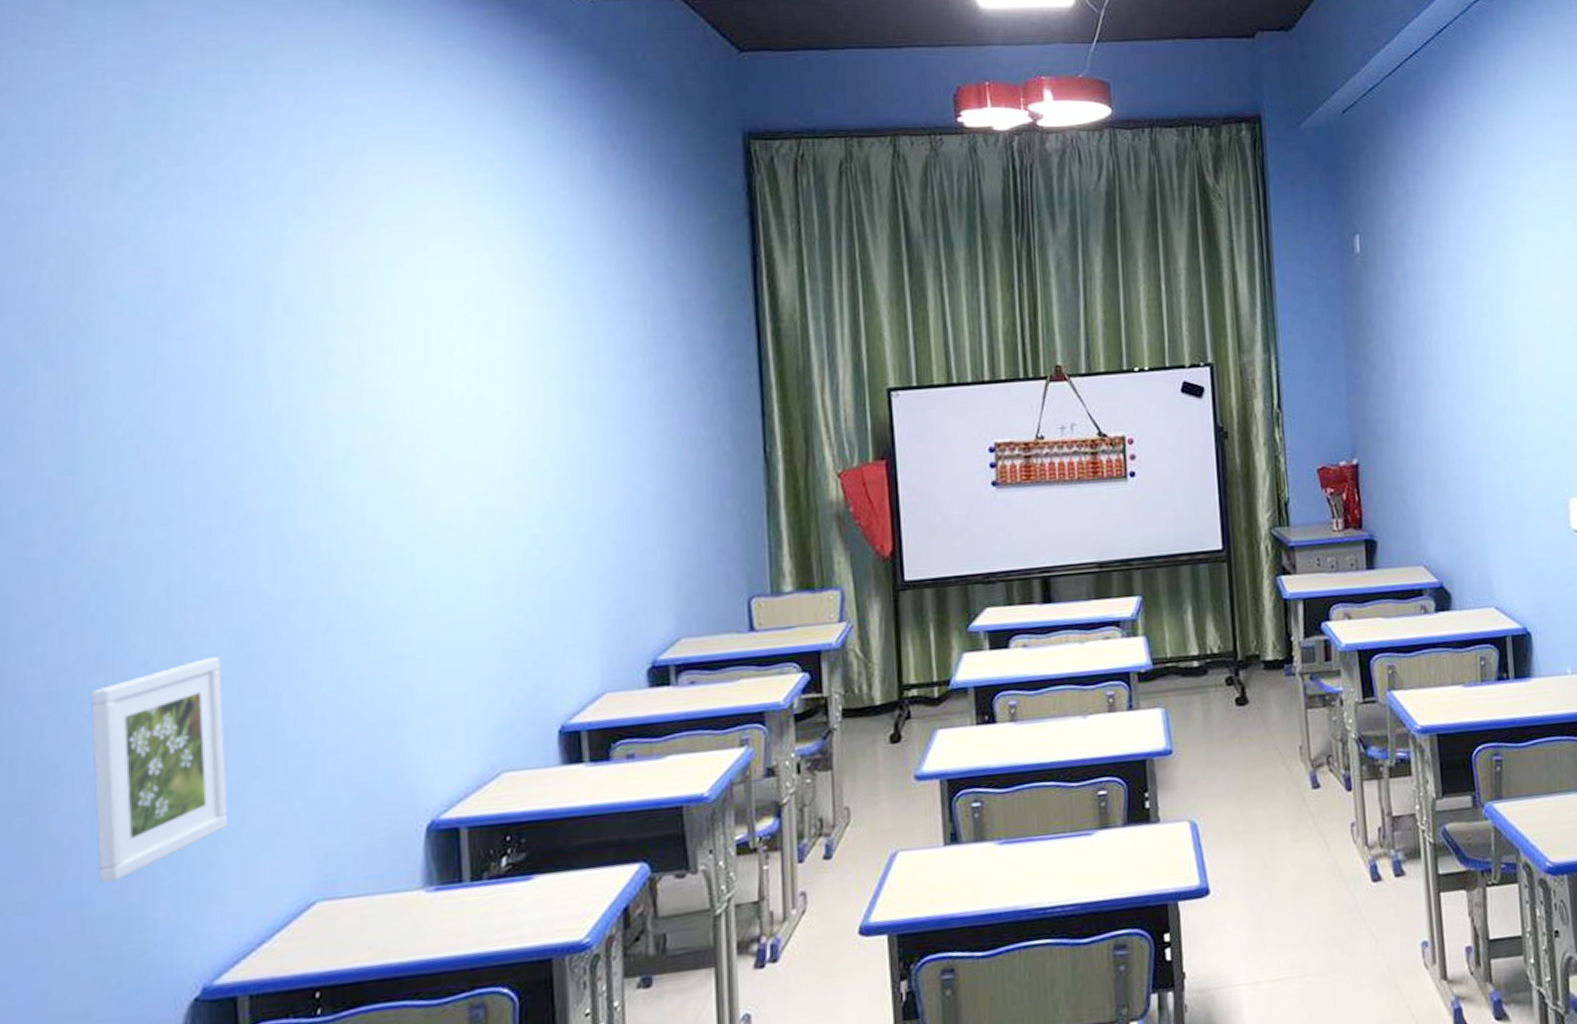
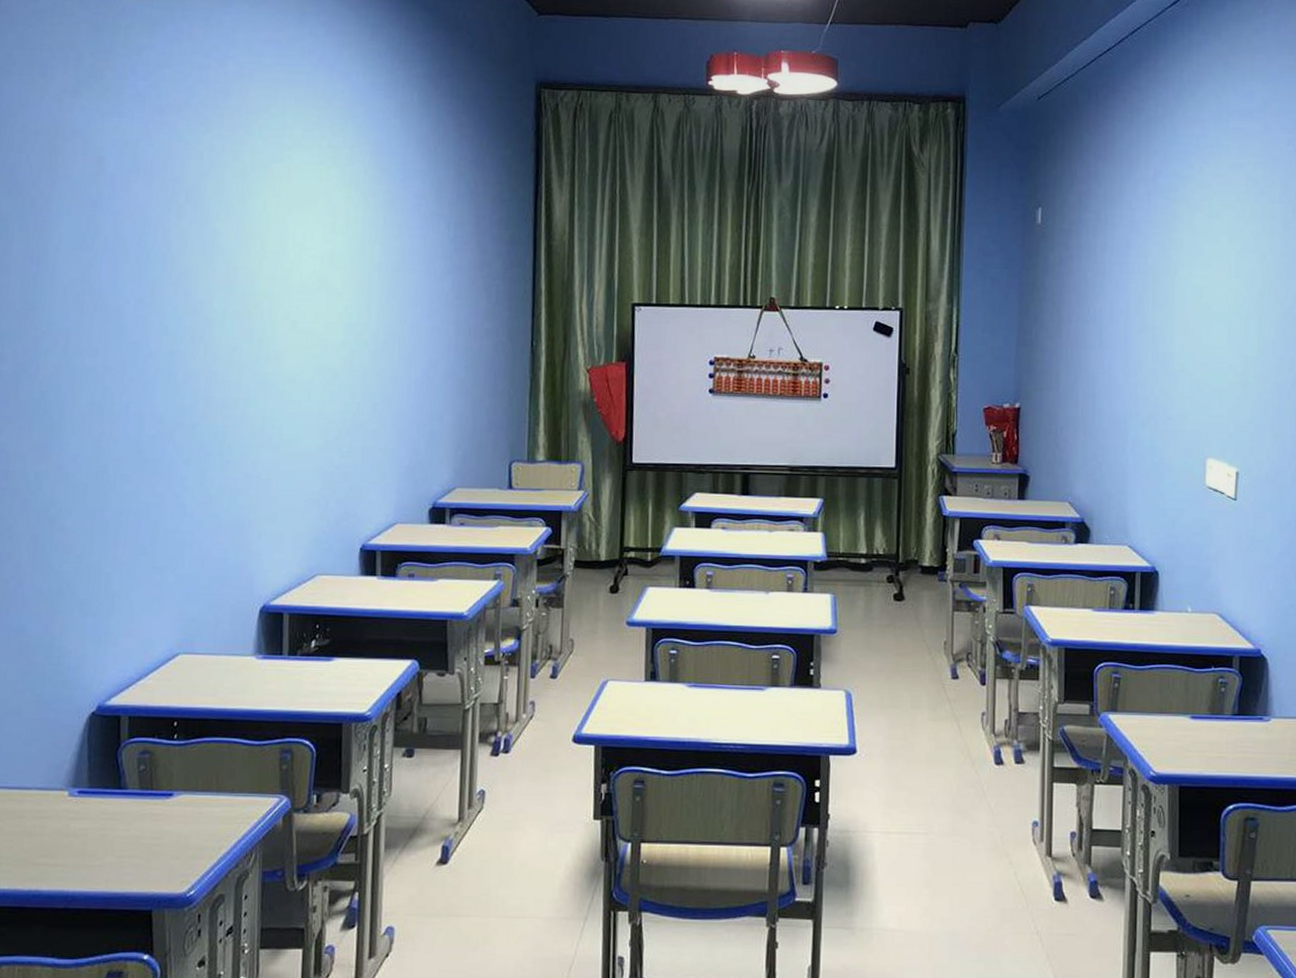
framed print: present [91,657,229,883] -> none [33,460,125,618]

